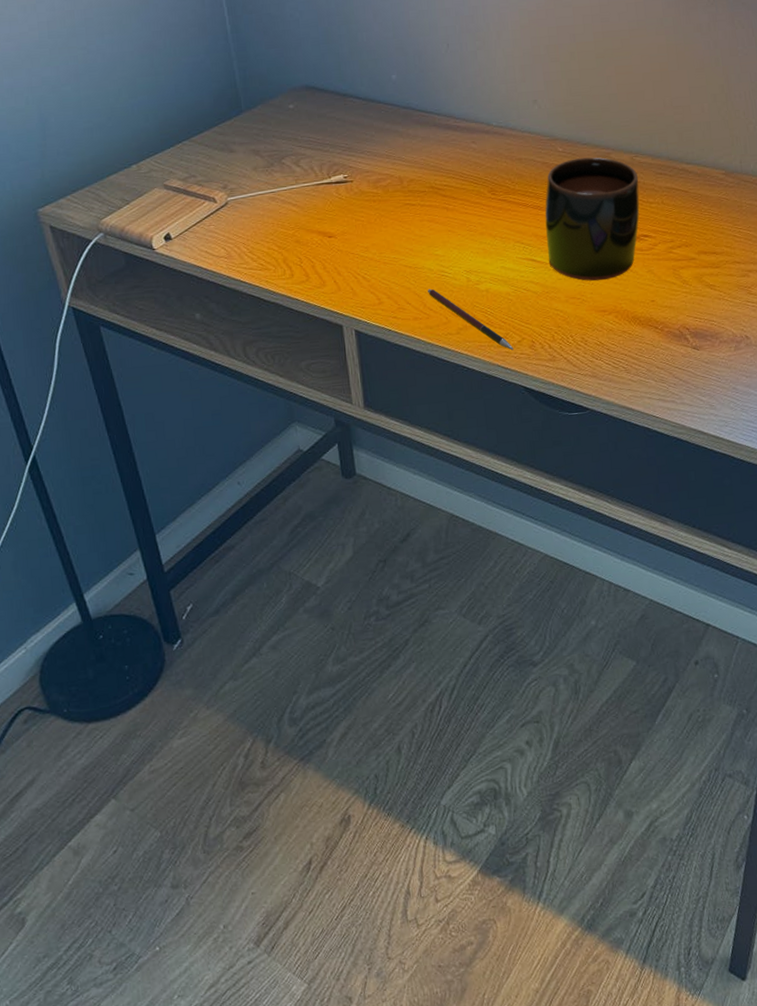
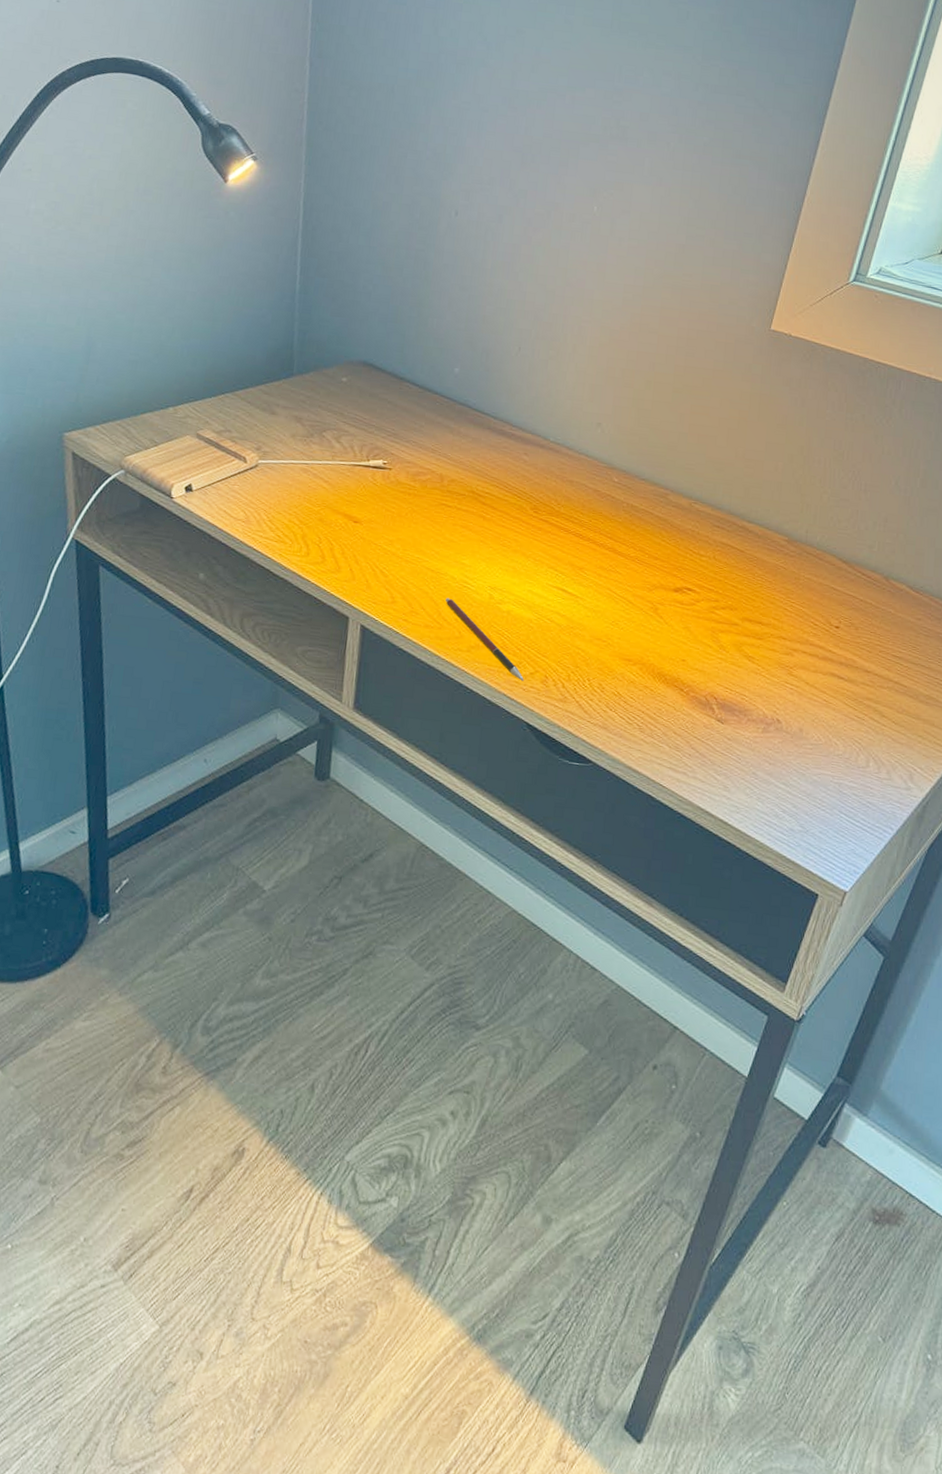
mug: present [544,157,640,281] -> none [580,492,694,627]

